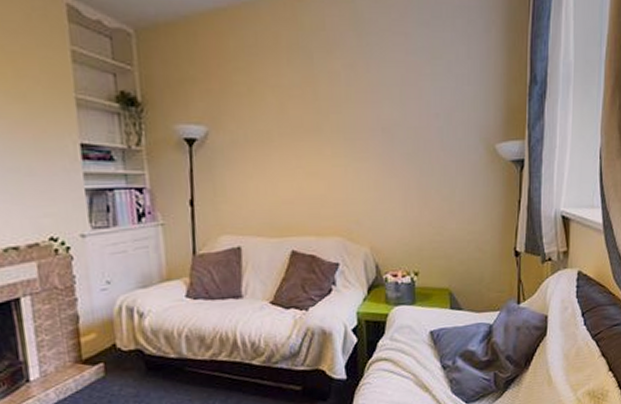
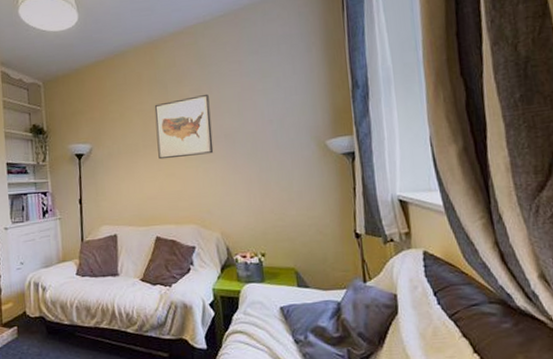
wall art: none [294,72,368,154] -> present [154,93,214,160]

